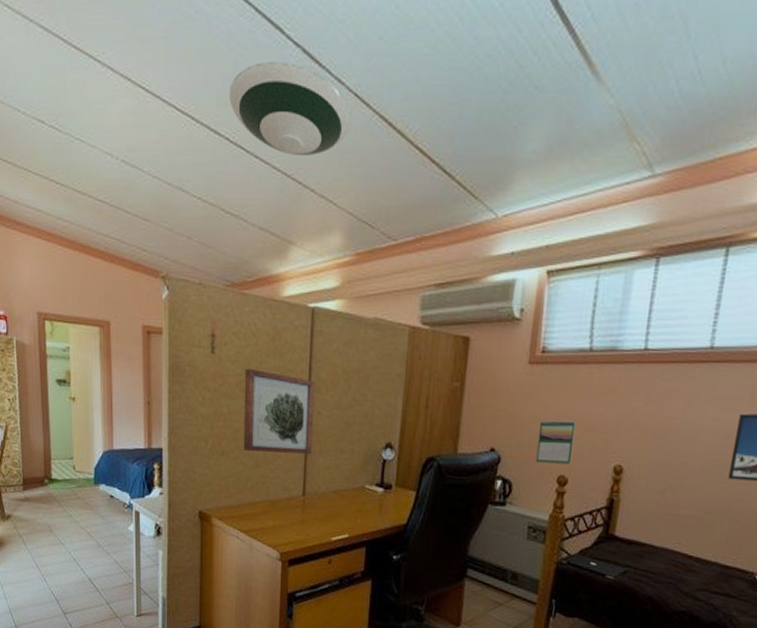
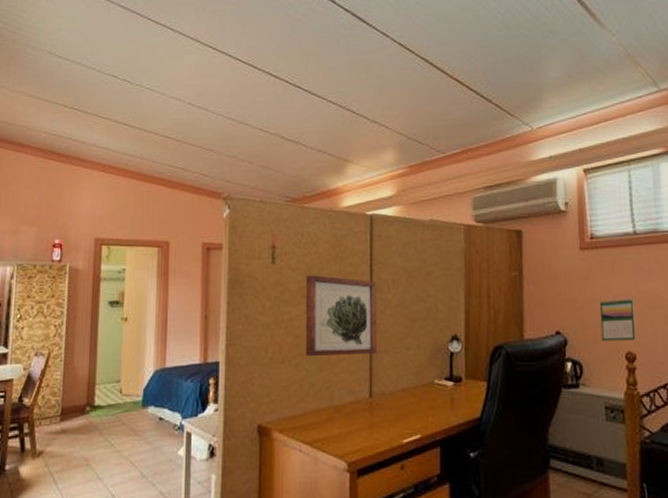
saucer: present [230,62,351,157] -> none [289,23,397,92]

